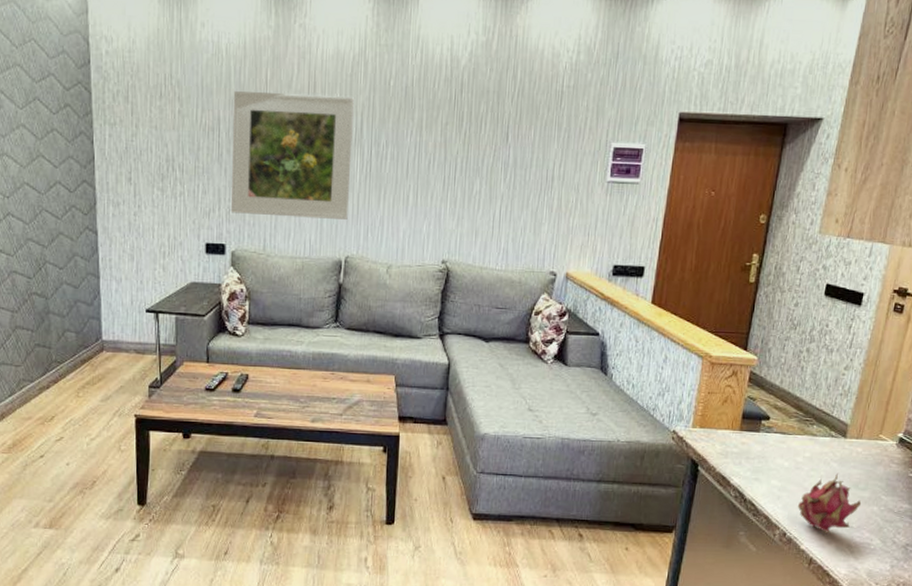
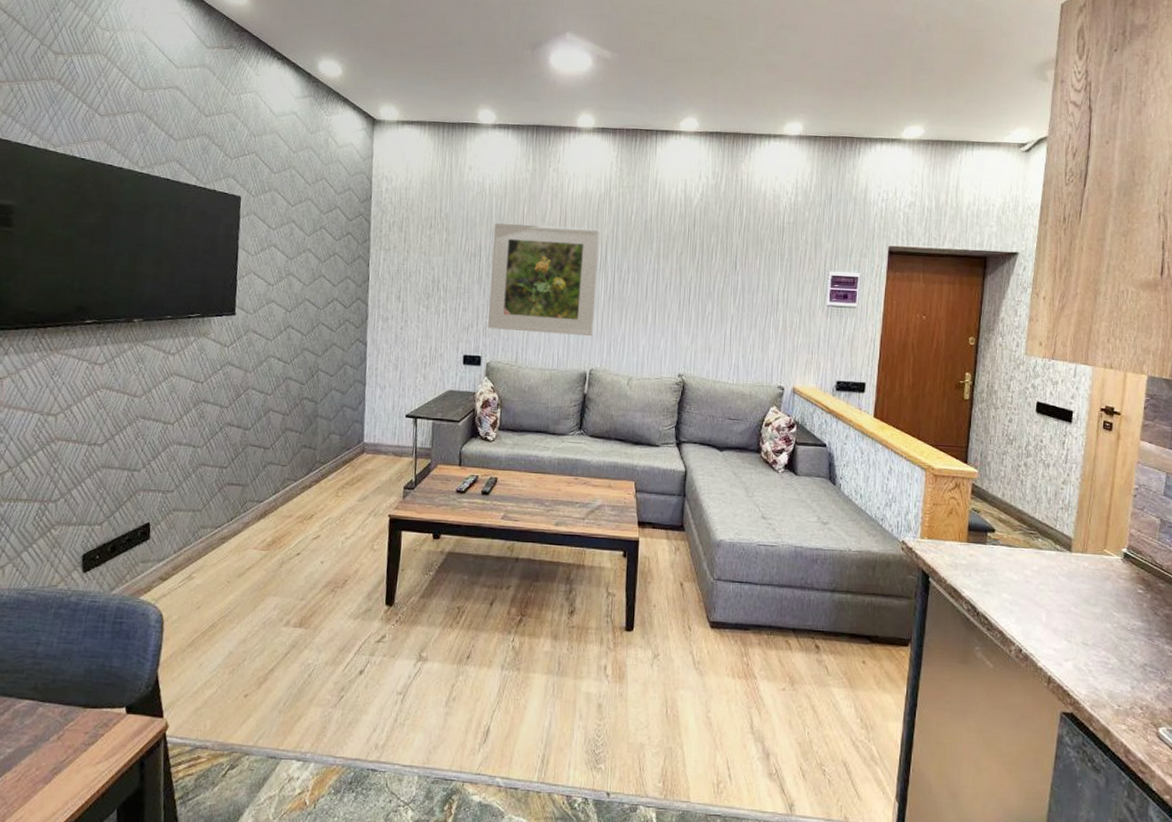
fruit: present [797,472,862,533] -> none [1030,587,1094,650]

